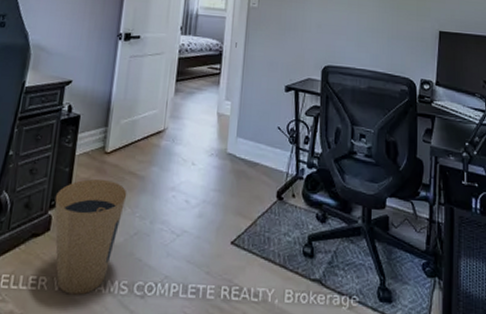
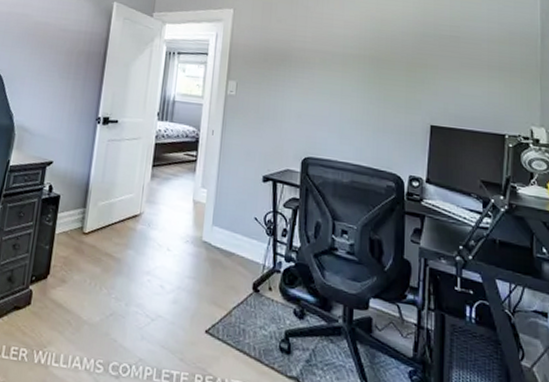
trash can: present [54,179,127,295] -> none [35,258,104,370]

